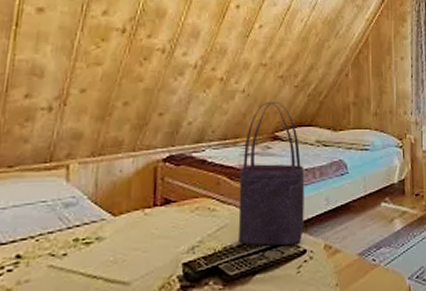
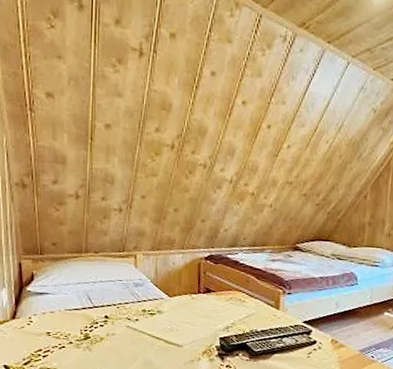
tote bag: present [237,102,305,246] -> none [261,217,320,336]

